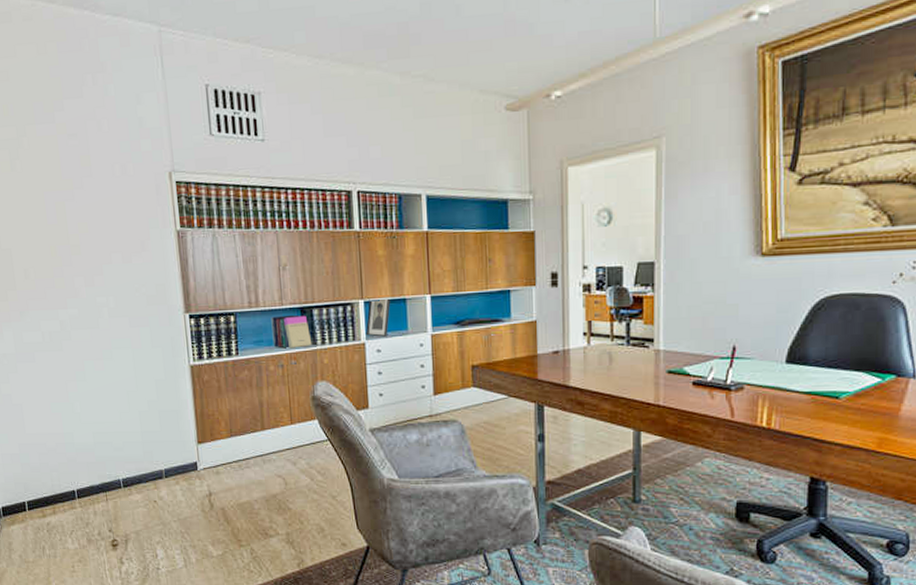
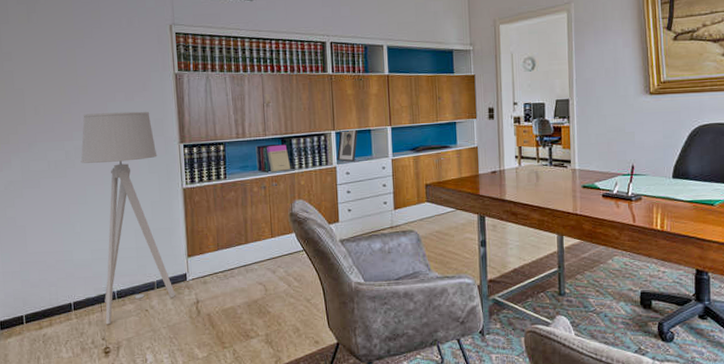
floor lamp: none [77,275,186,516] -> present [80,111,175,325]

